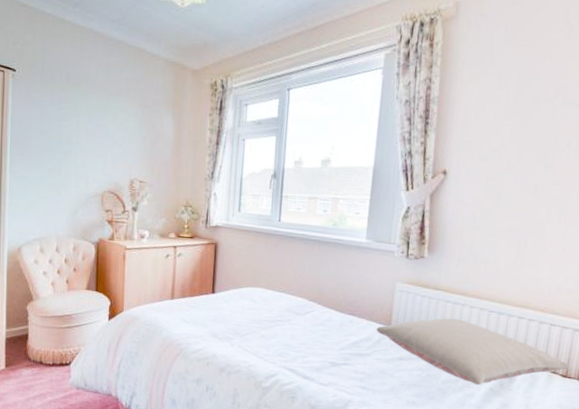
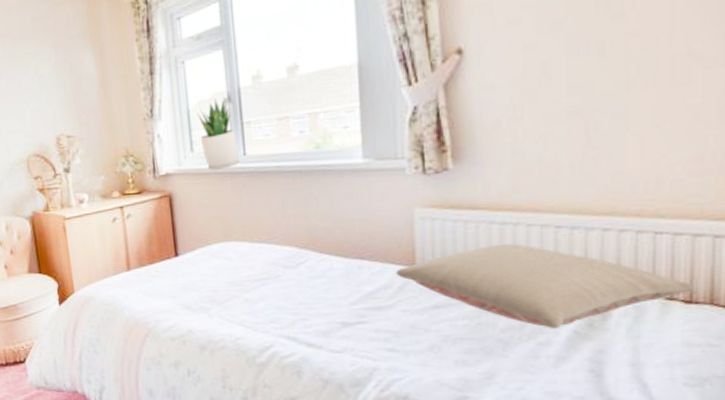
planter: none [247,173,276,230] -> present [196,97,239,170]

